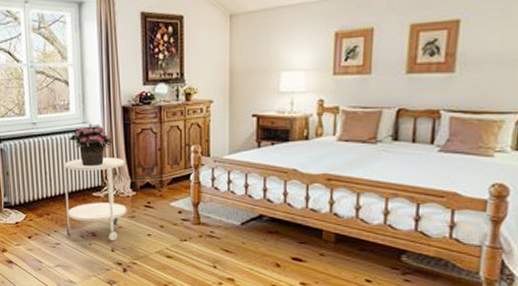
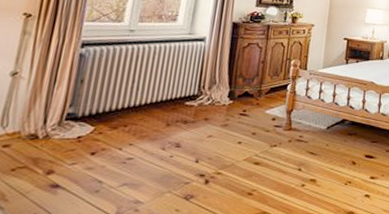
side table: present [63,157,127,241] -> none [144,67,226,152]
potted flower: present [70,123,113,167] -> none [170,35,219,76]

